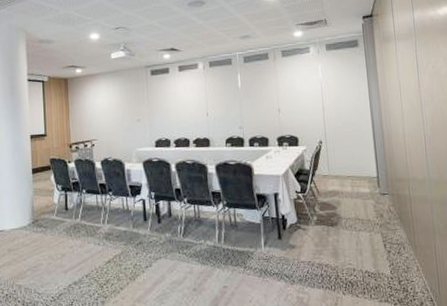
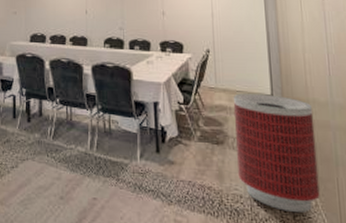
trash can: none [344,177,421,278] -> present [233,93,320,212]

